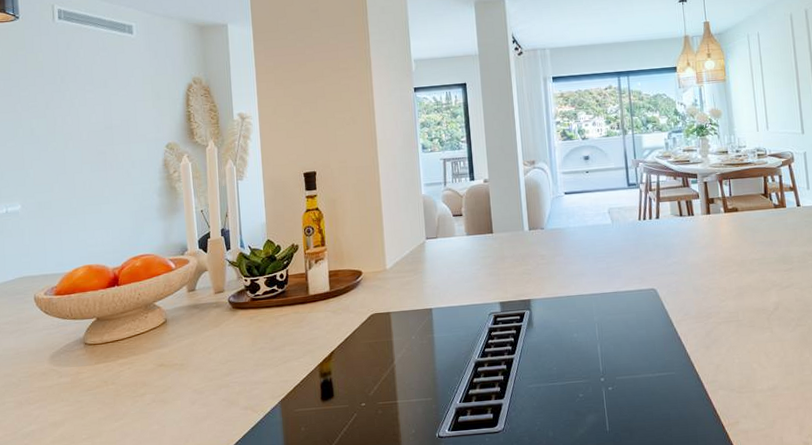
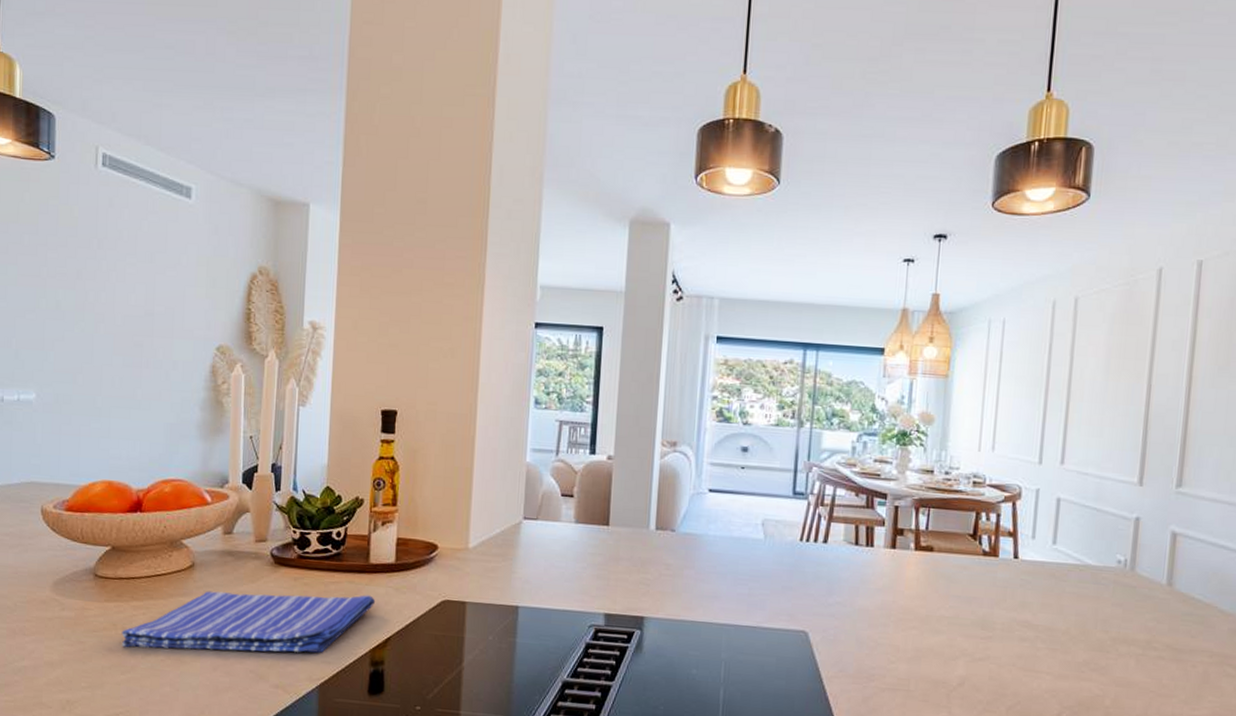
dish towel: none [112,320,318,399] -> present [121,591,376,653]

